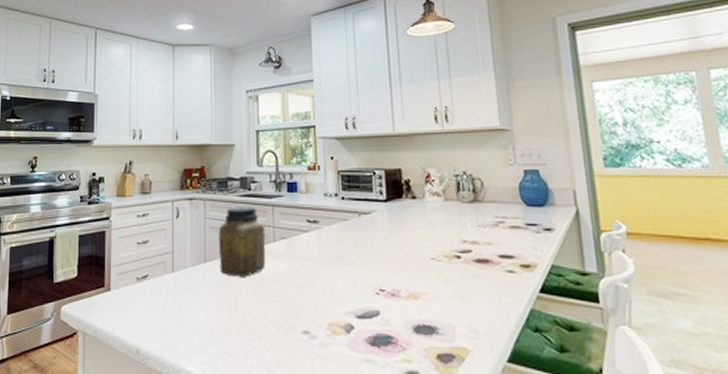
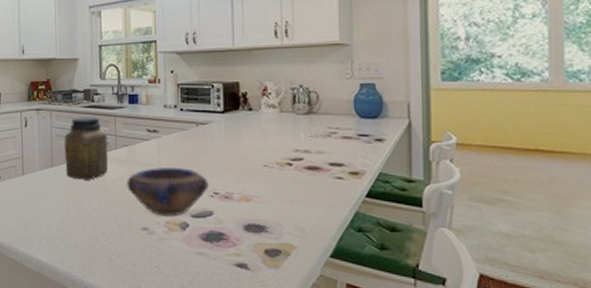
bowl: none [285,262,374,318] -> present [126,168,209,217]

